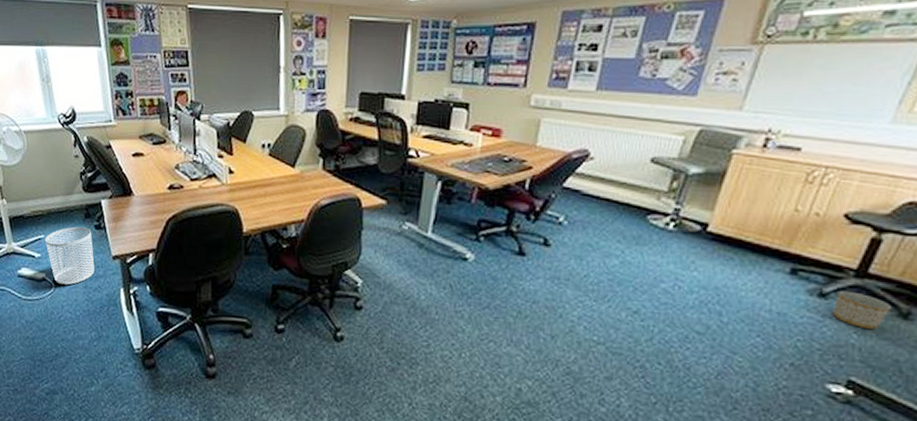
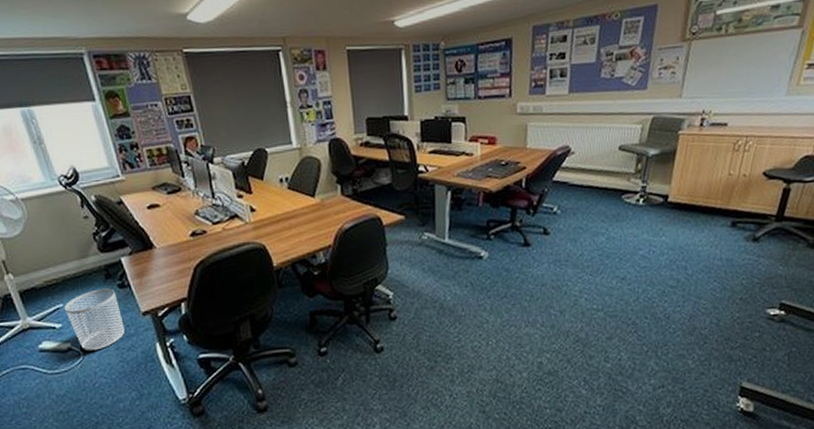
planter: present [832,290,891,329] -> none [763,233,802,261]

